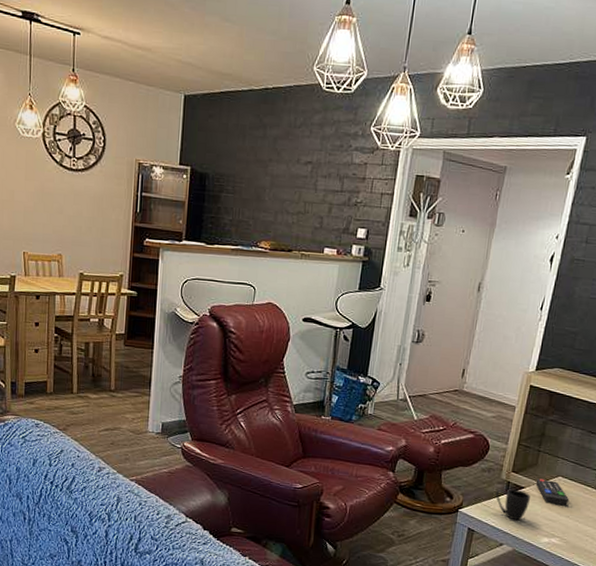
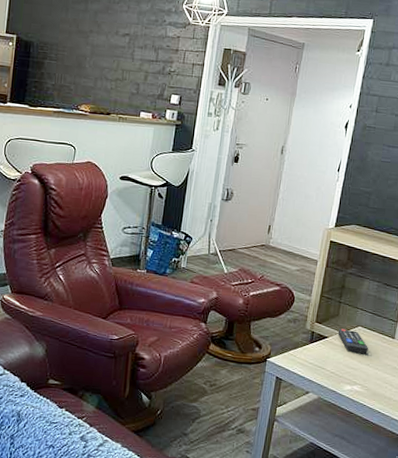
mug: present [496,489,530,521] -> none [301,339,333,369]

